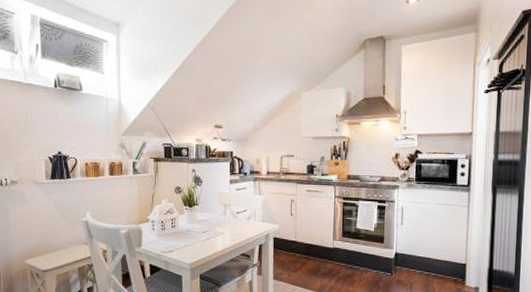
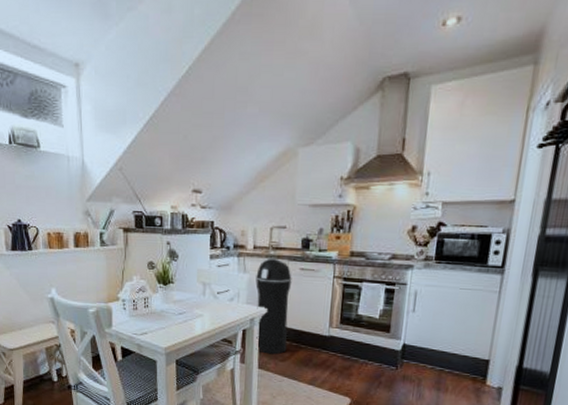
trash can: none [269,181,300,266] -> present [255,258,292,355]

